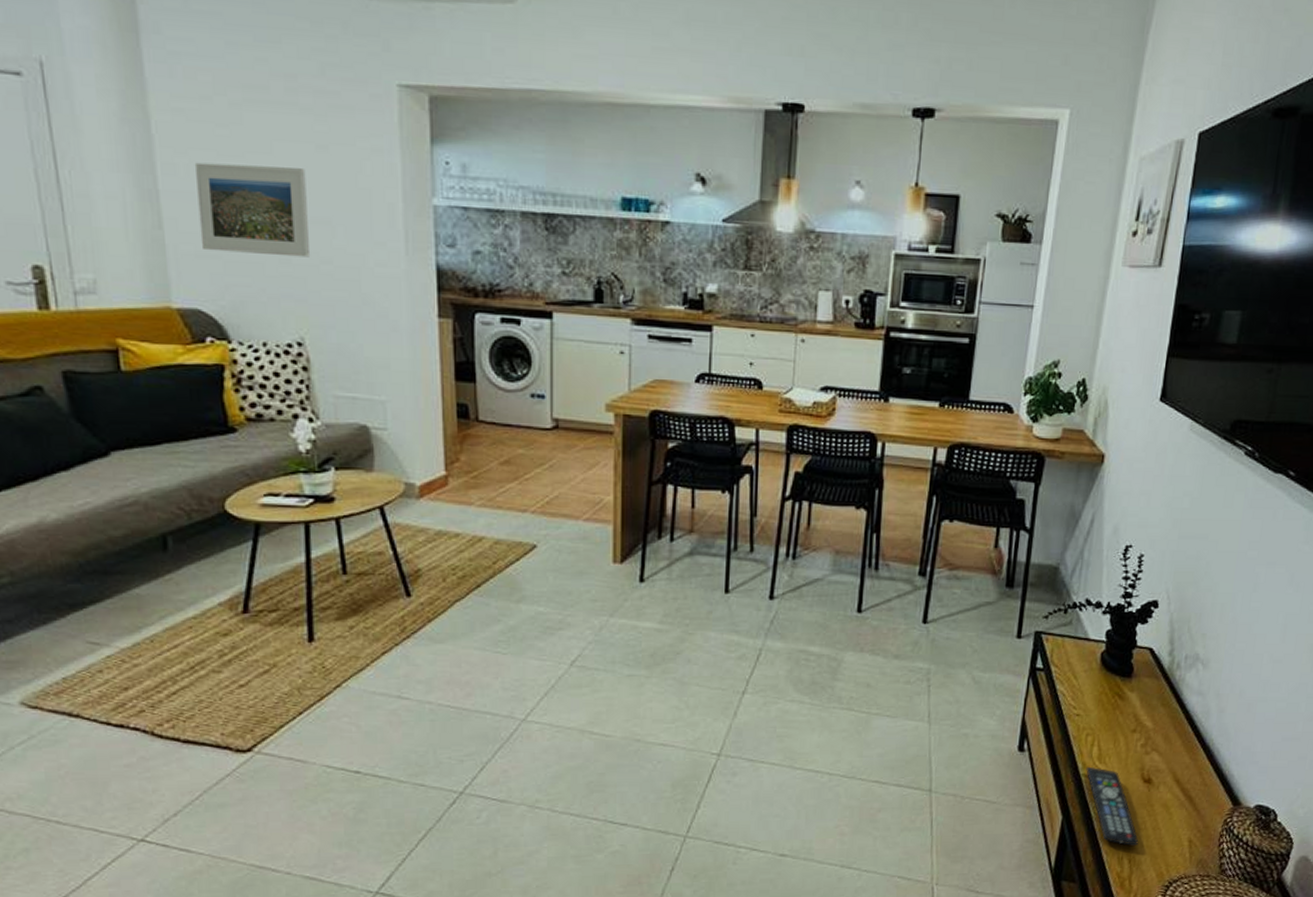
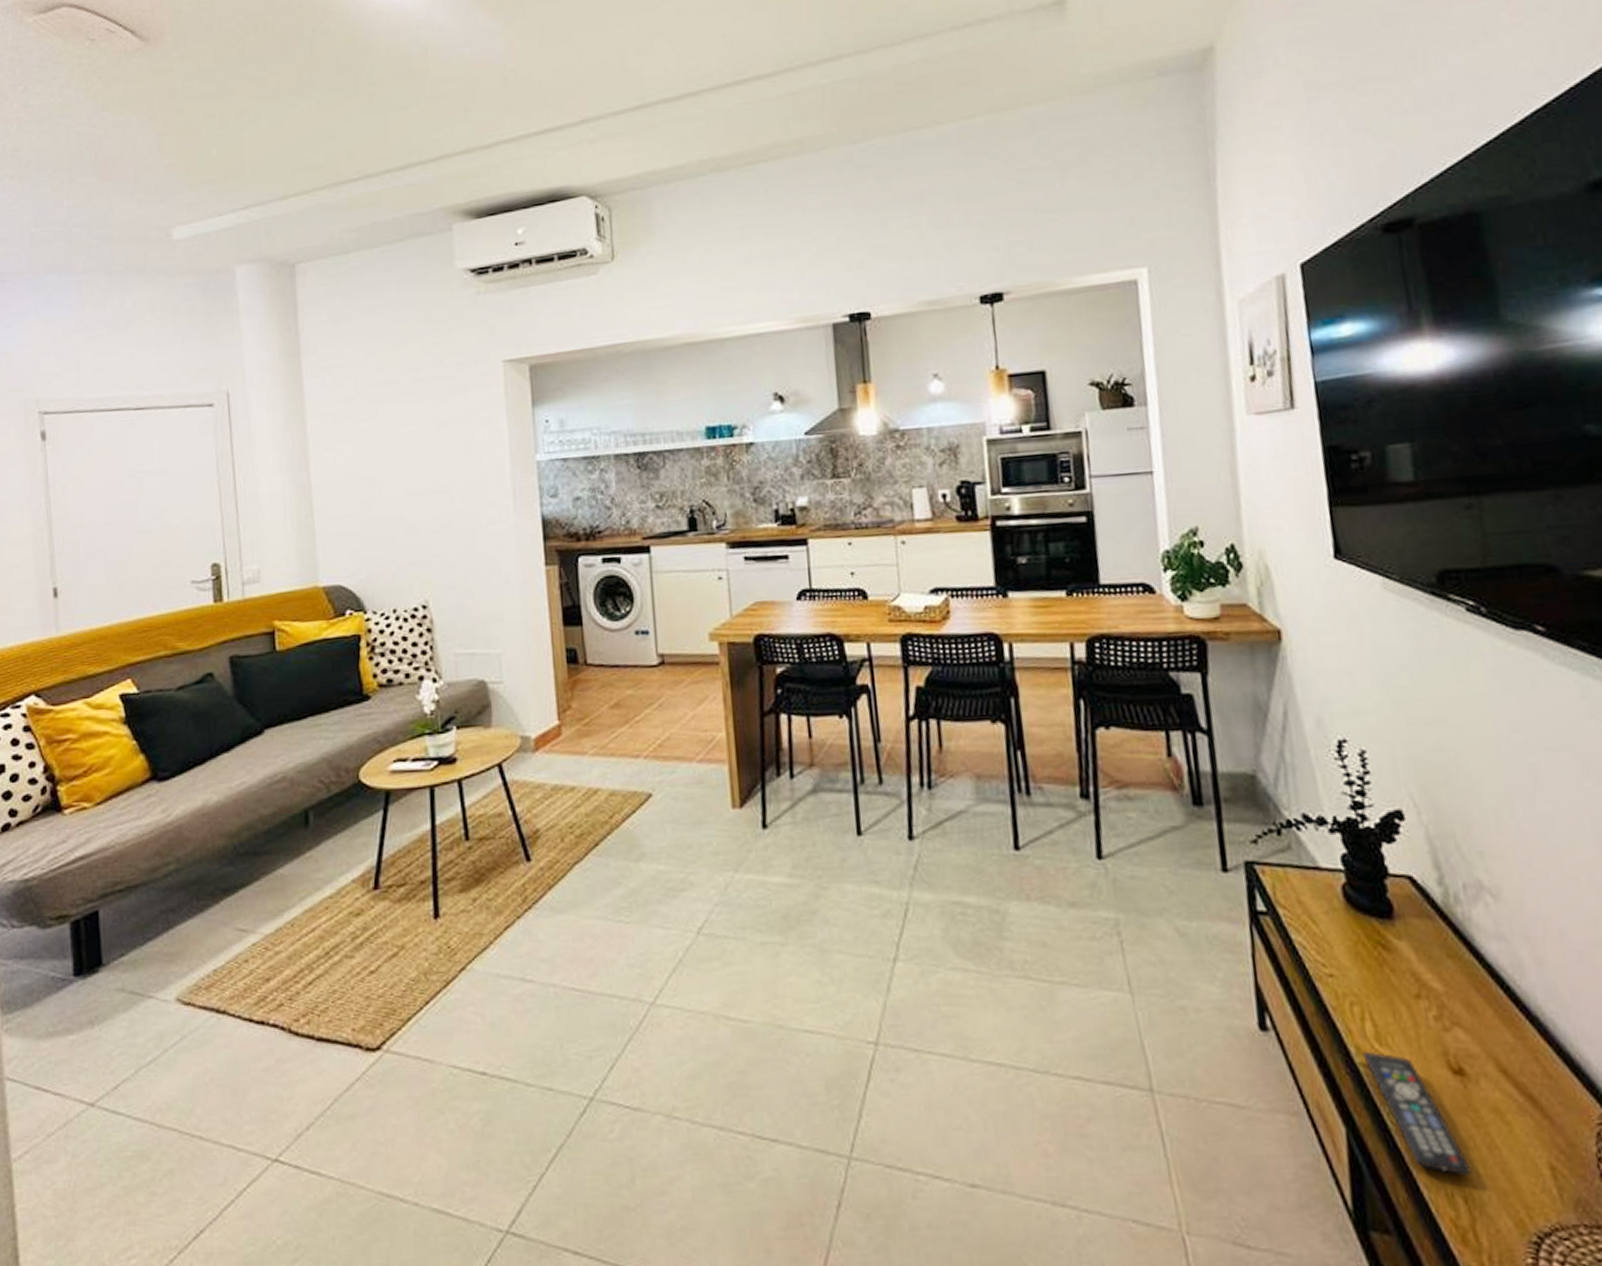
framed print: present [194,162,311,258] -> none [339,446,433,531]

